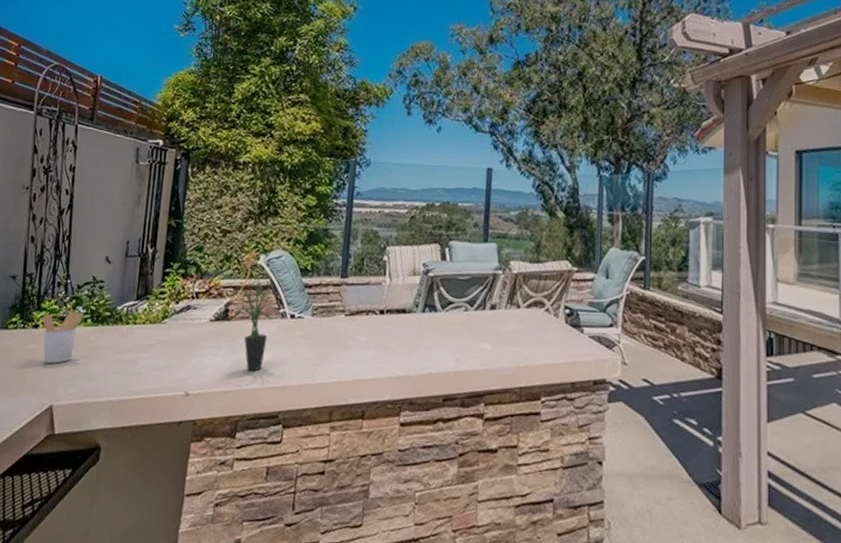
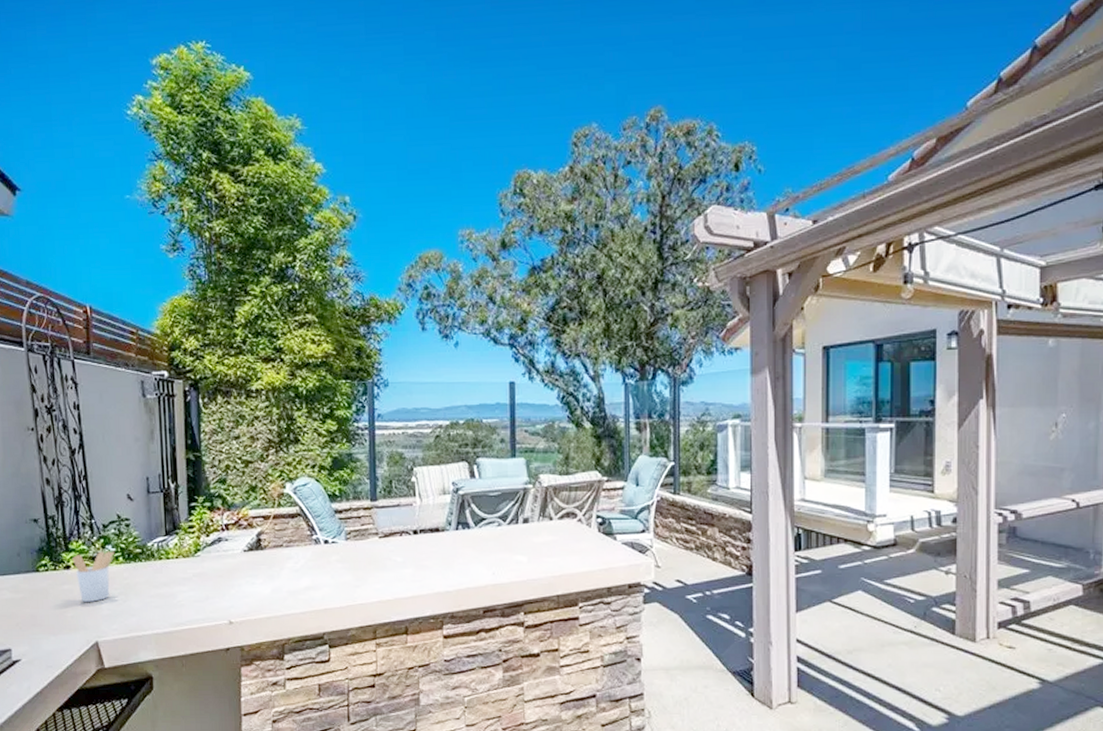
potted plant: present [231,276,276,371] -> none [261,504,305,597]

